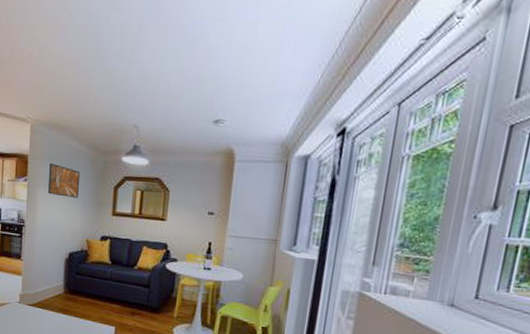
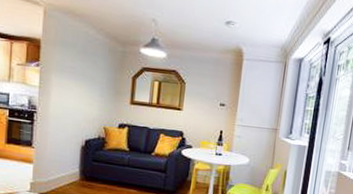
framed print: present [48,162,81,198] -> none [63,49,98,86]

